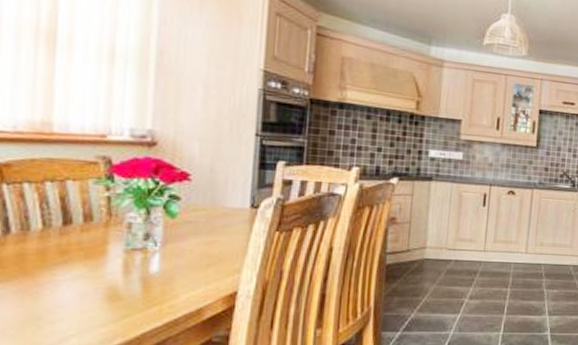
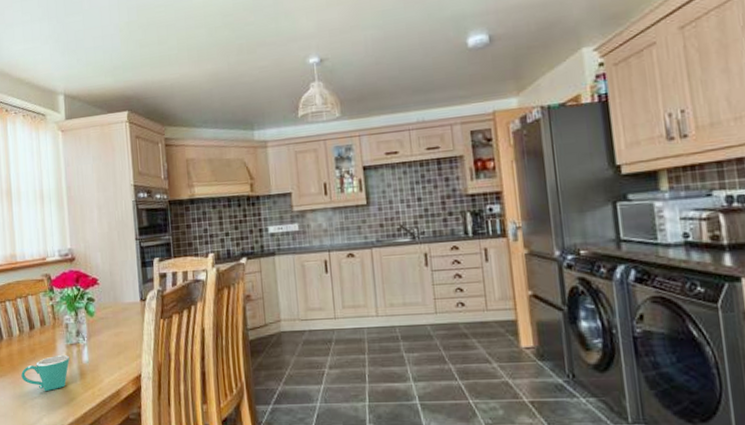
mug: none [38,261,128,306] -> present [21,355,70,392]

